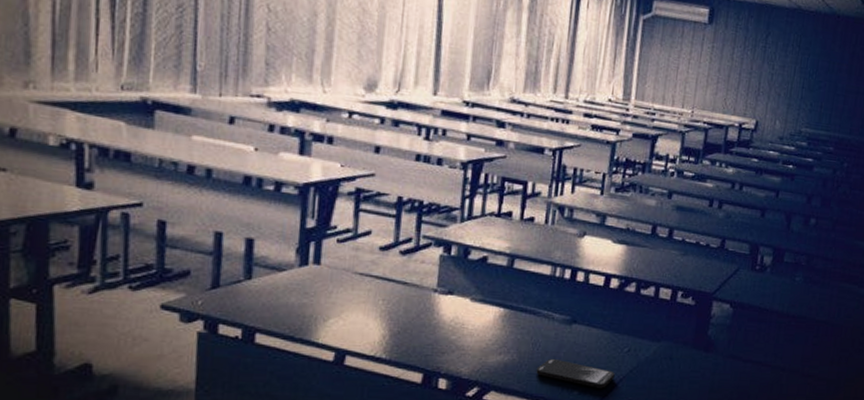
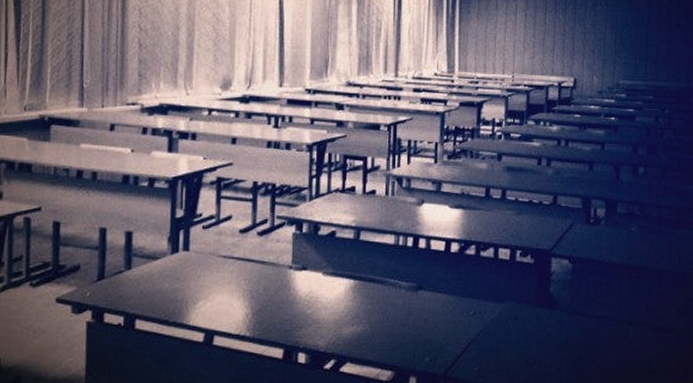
smartphone: present [536,358,615,388] -> none [388,326,463,354]

